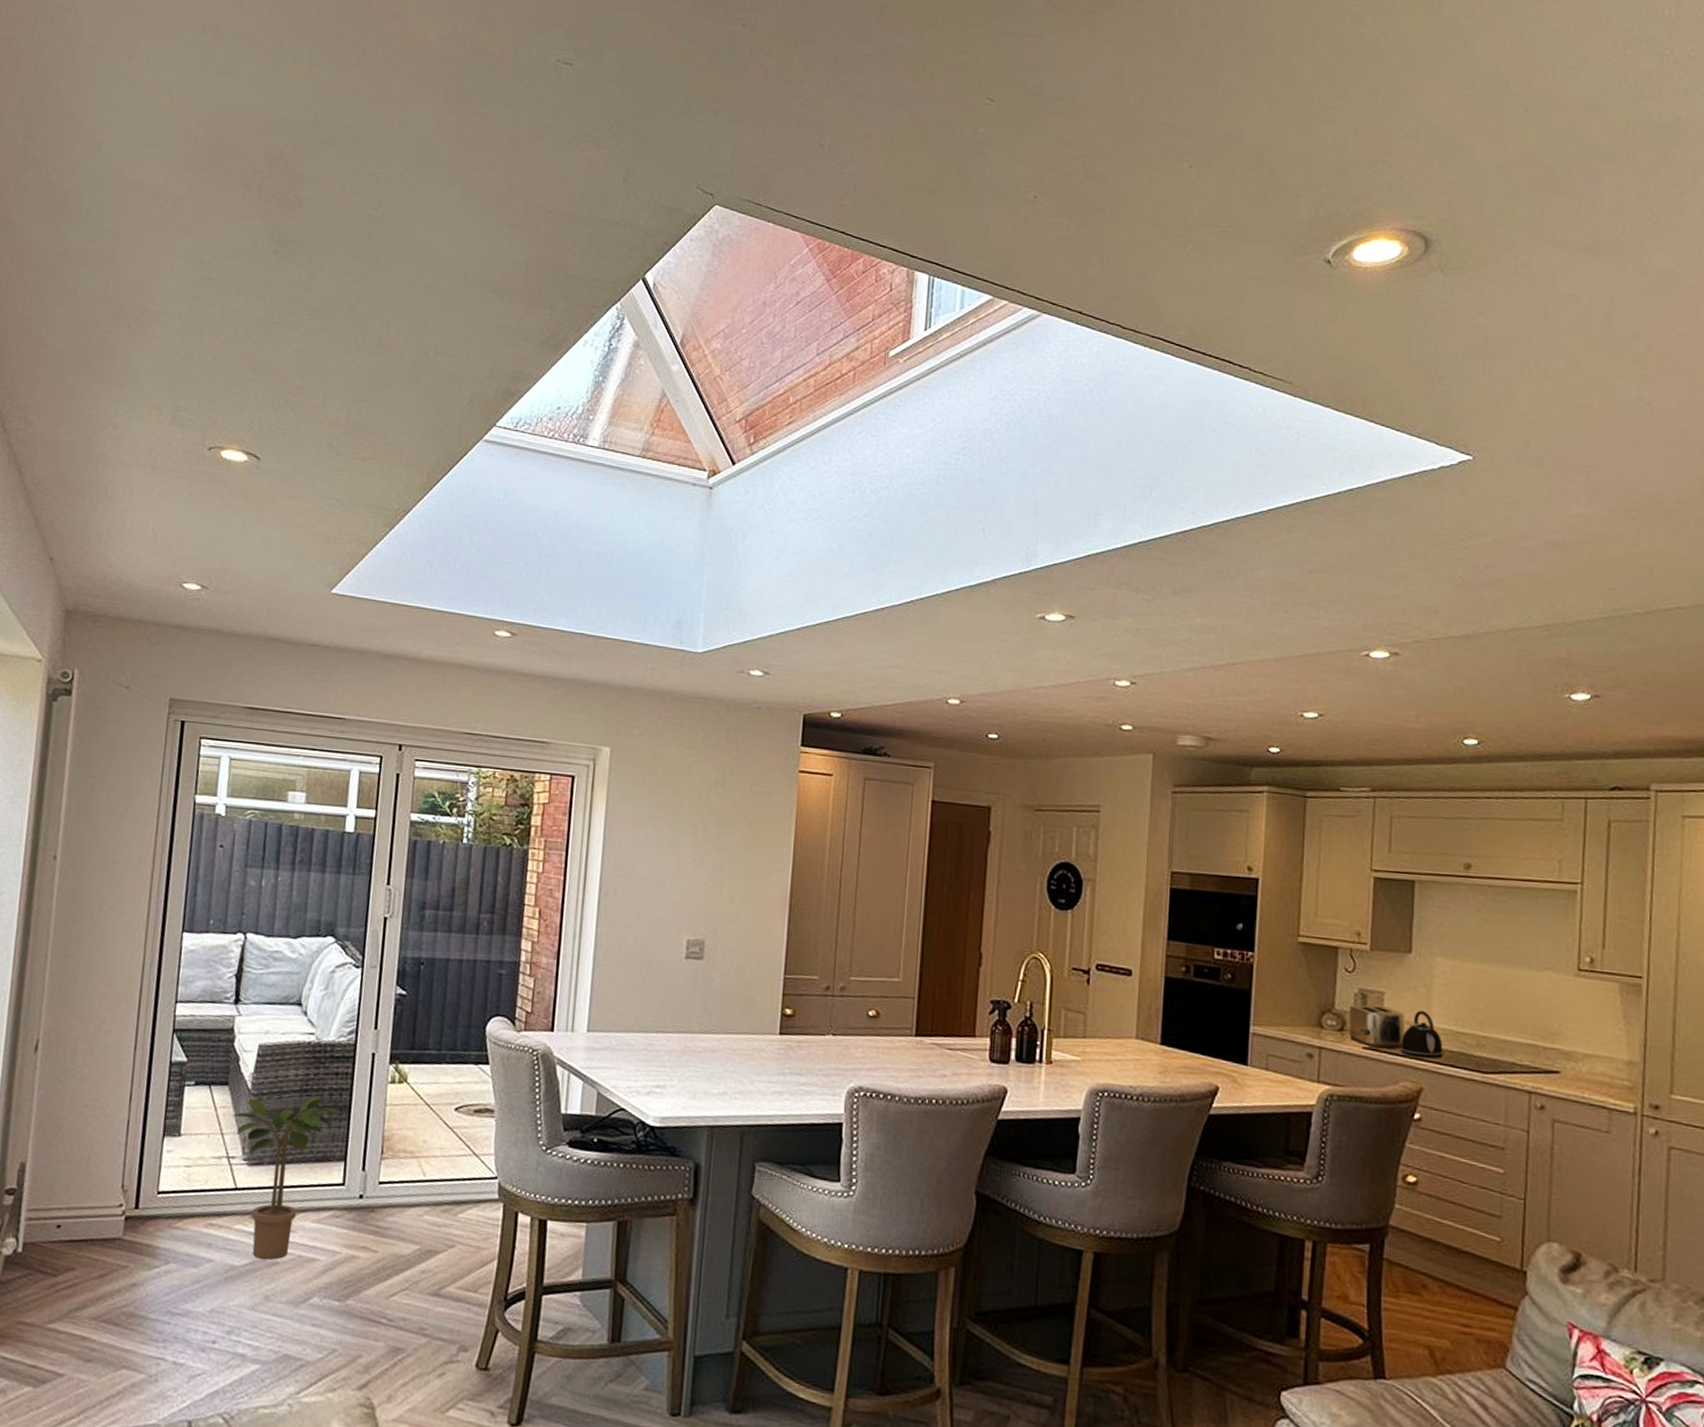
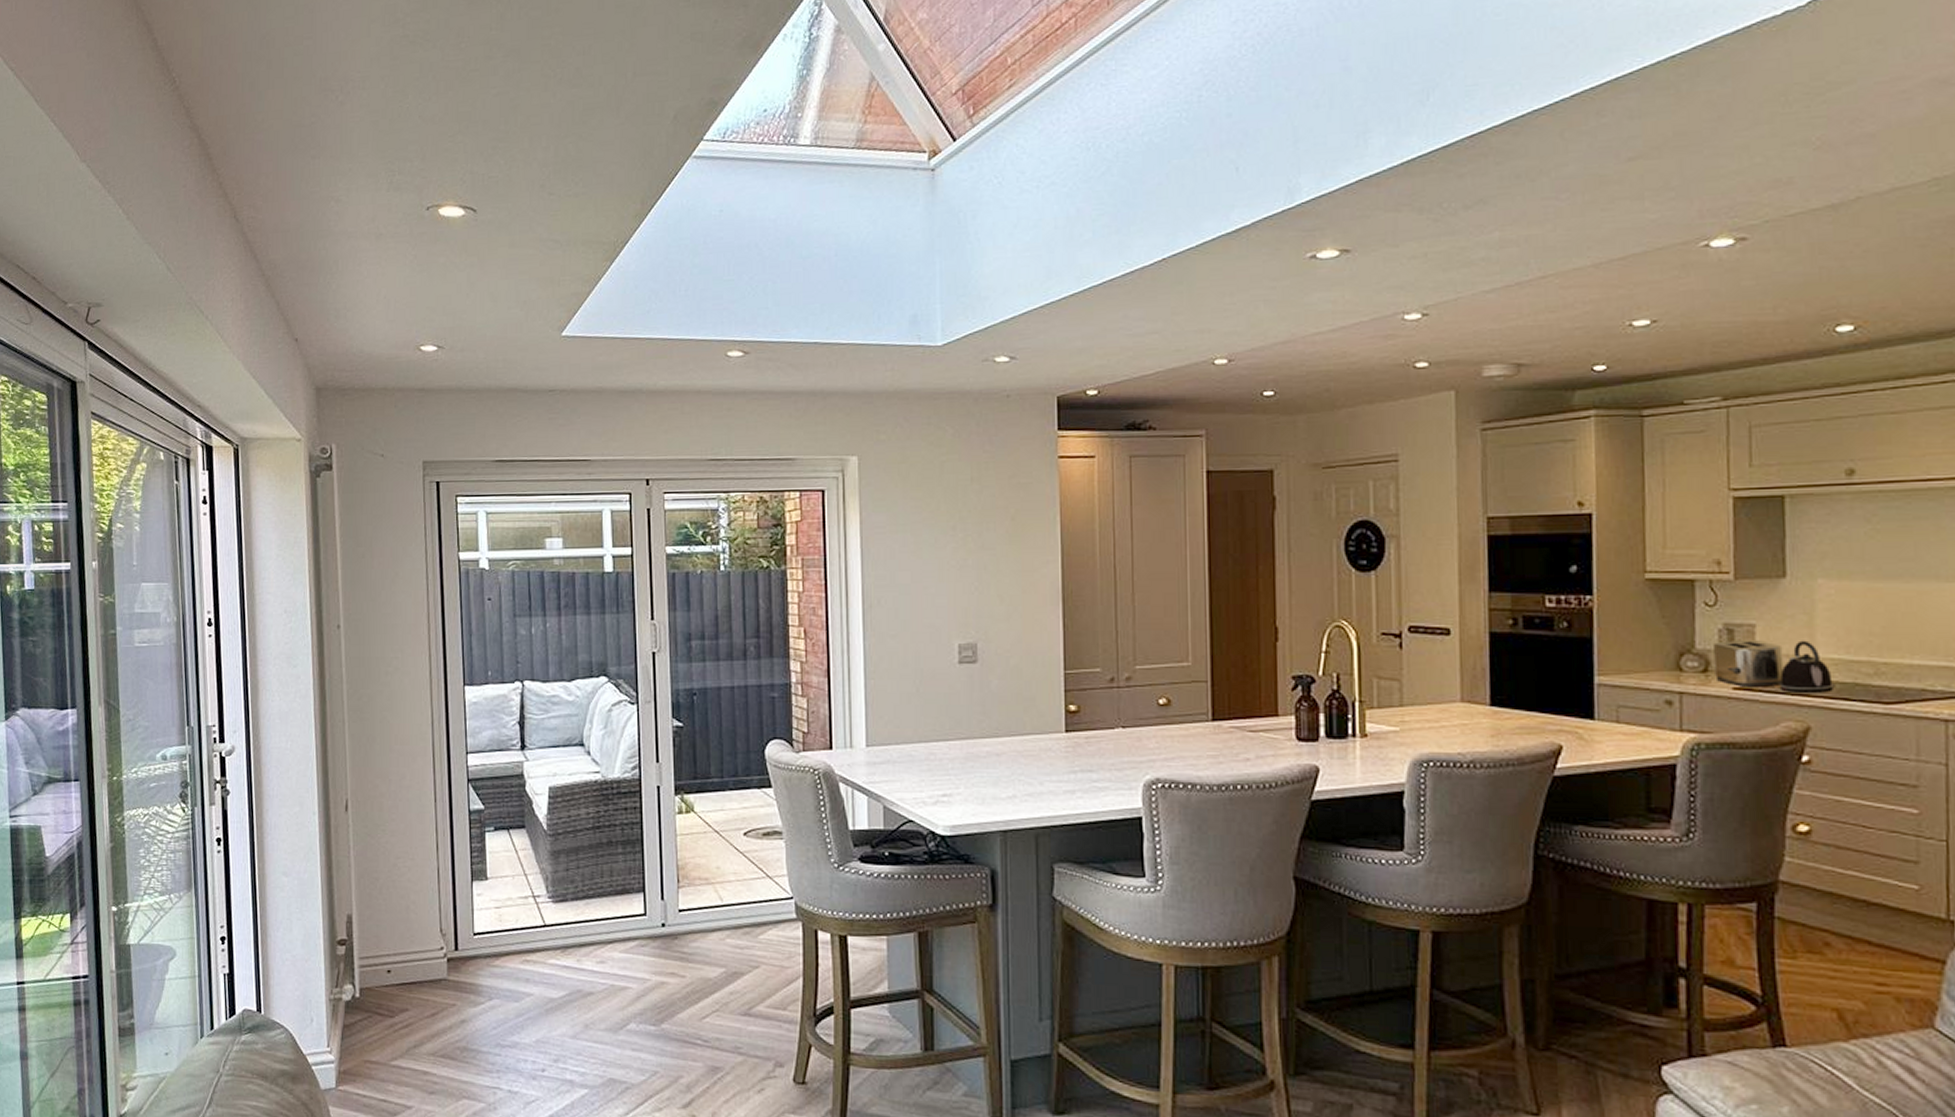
potted plant: present [231,1096,342,1260] -> none [532,831,636,990]

